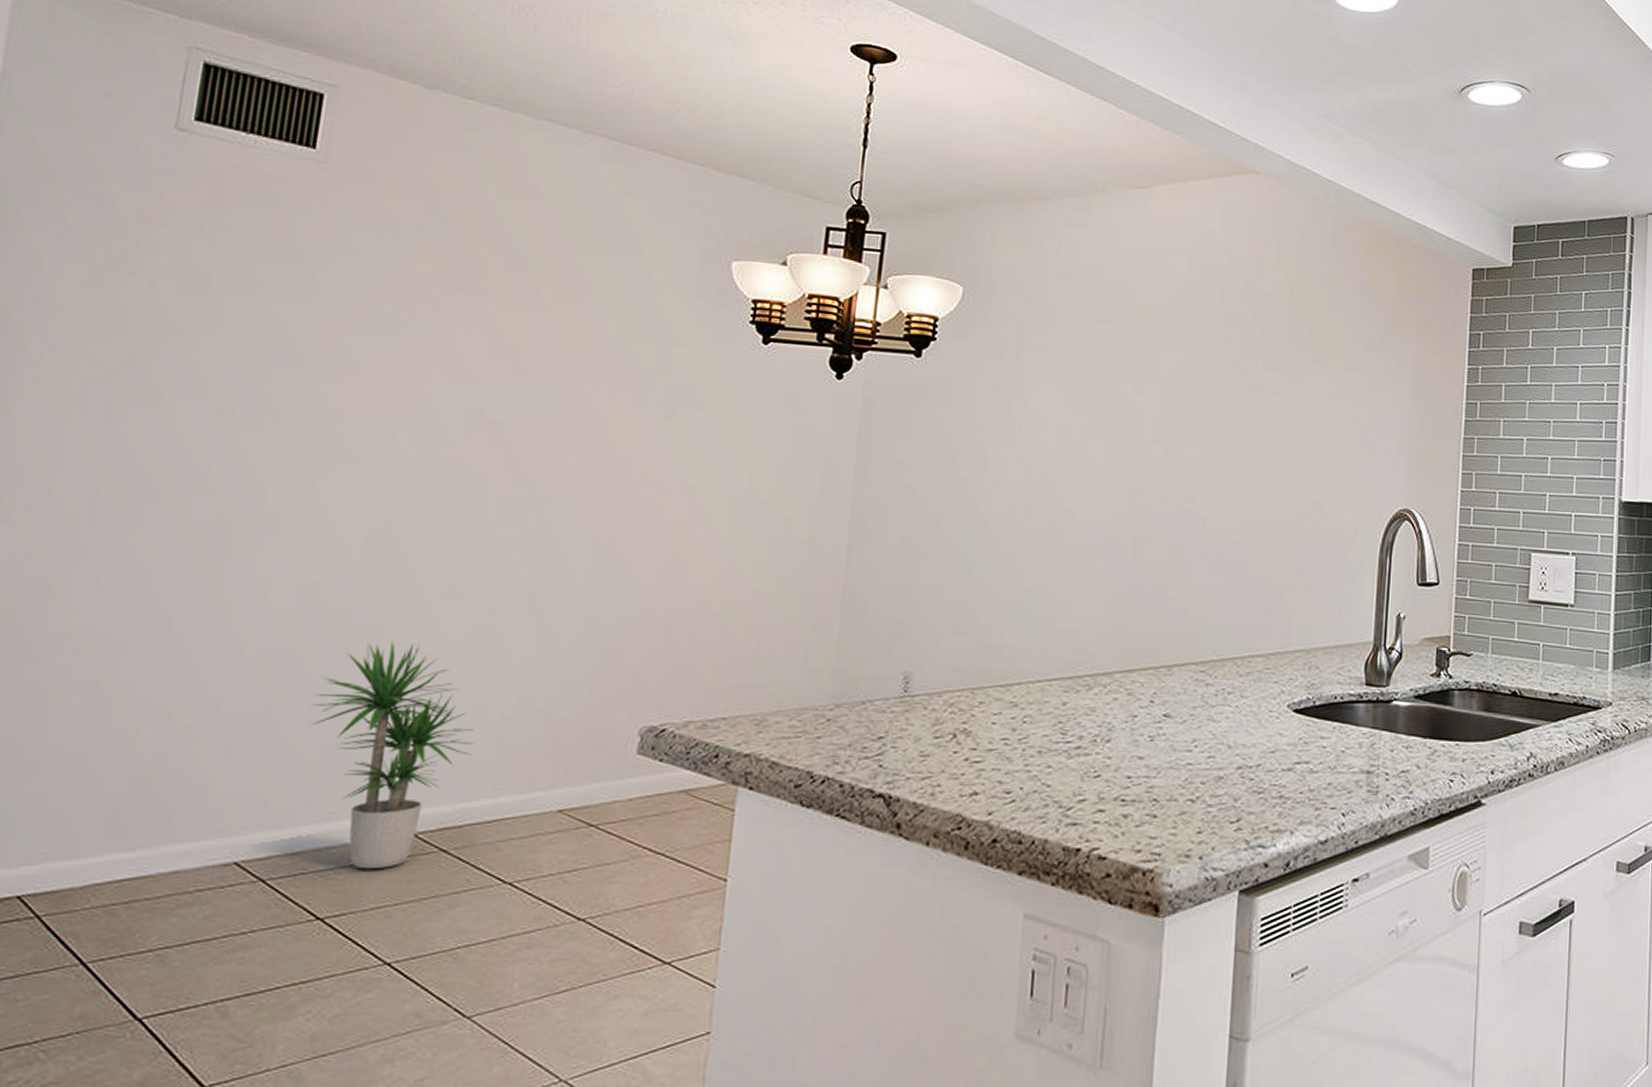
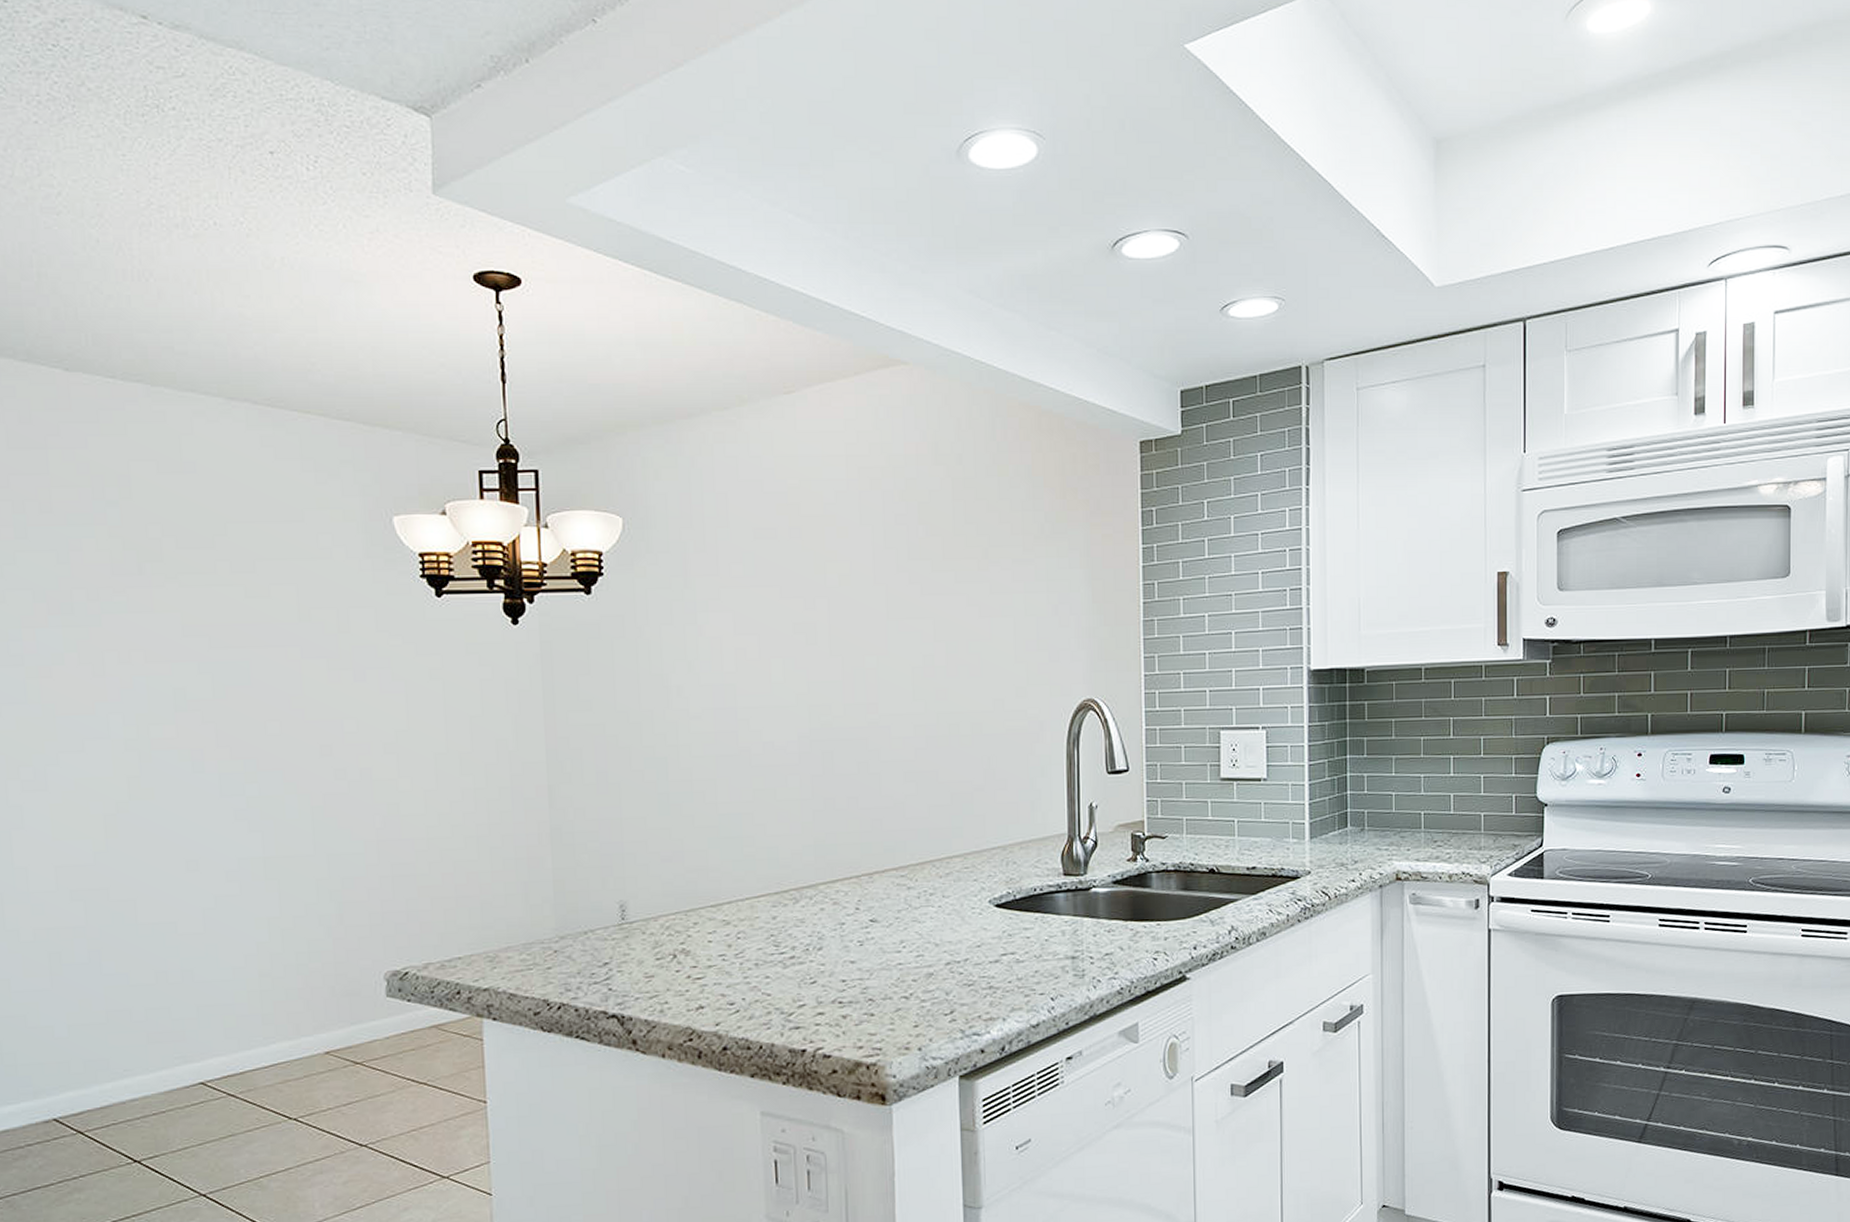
potted plant: present [309,640,474,870] -> none [89,912,240,1117]

